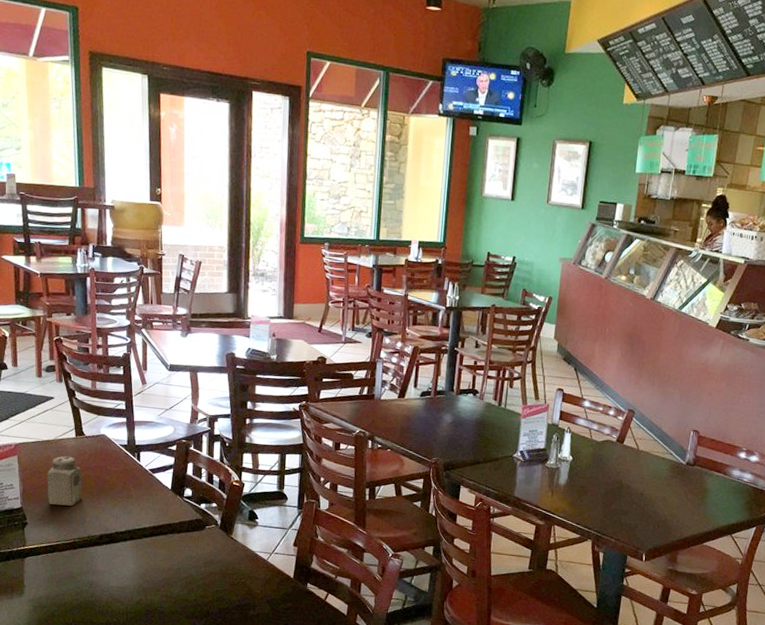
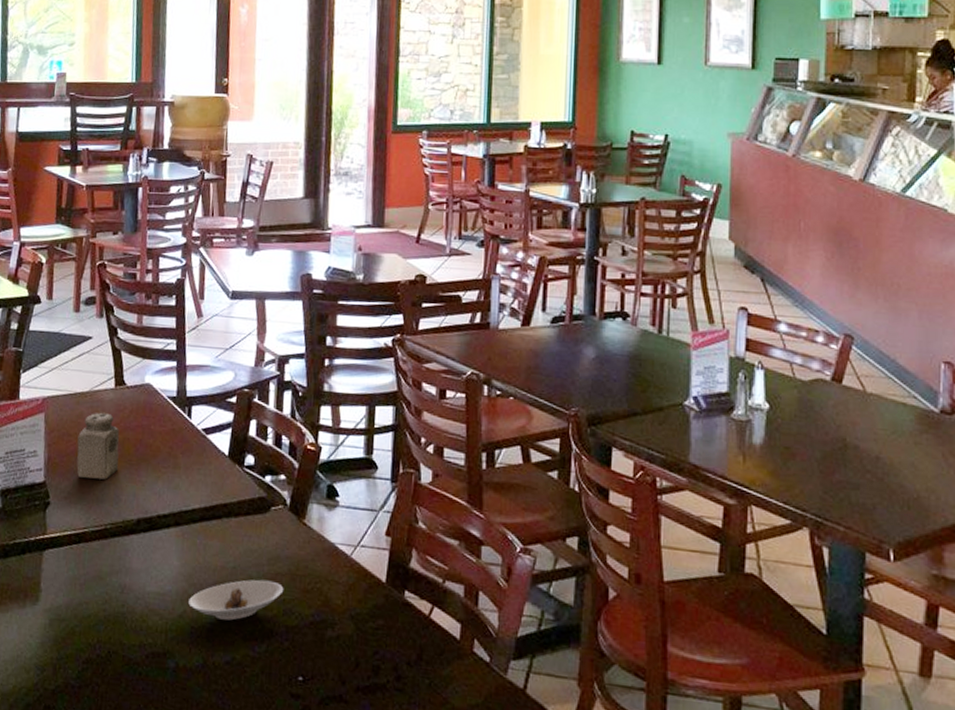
saucer: none [144,577,217,605] -> present [189,579,284,621]

